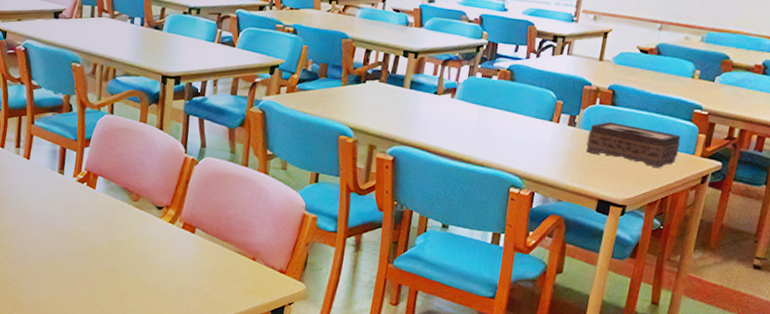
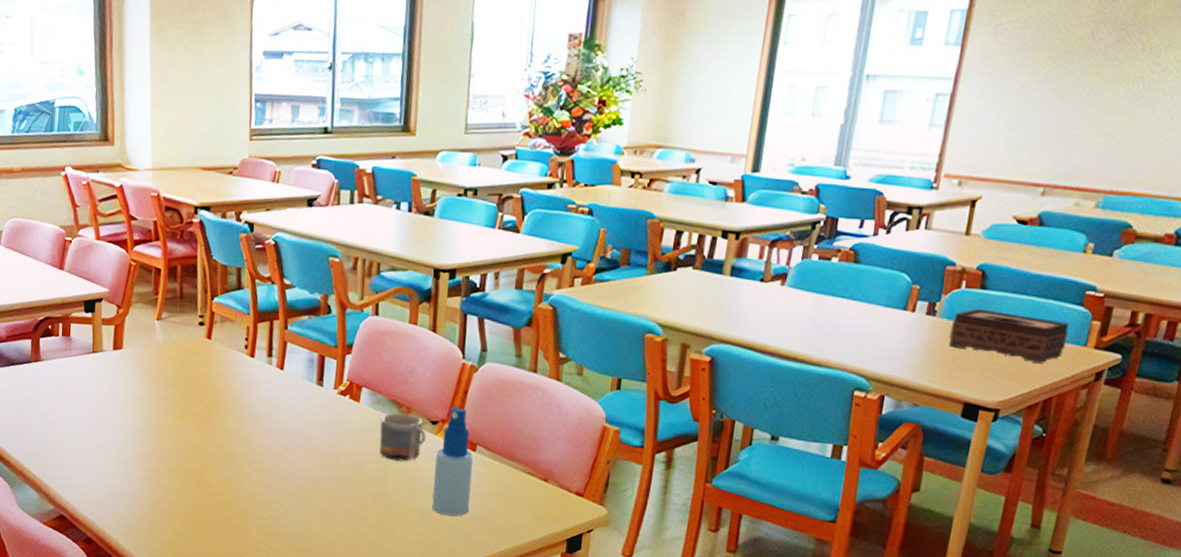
mug: none [112,199,153,241] -> present [379,412,426,461]
spray bottle: none [156,195,193,289] -> present [431,407,474,516]

